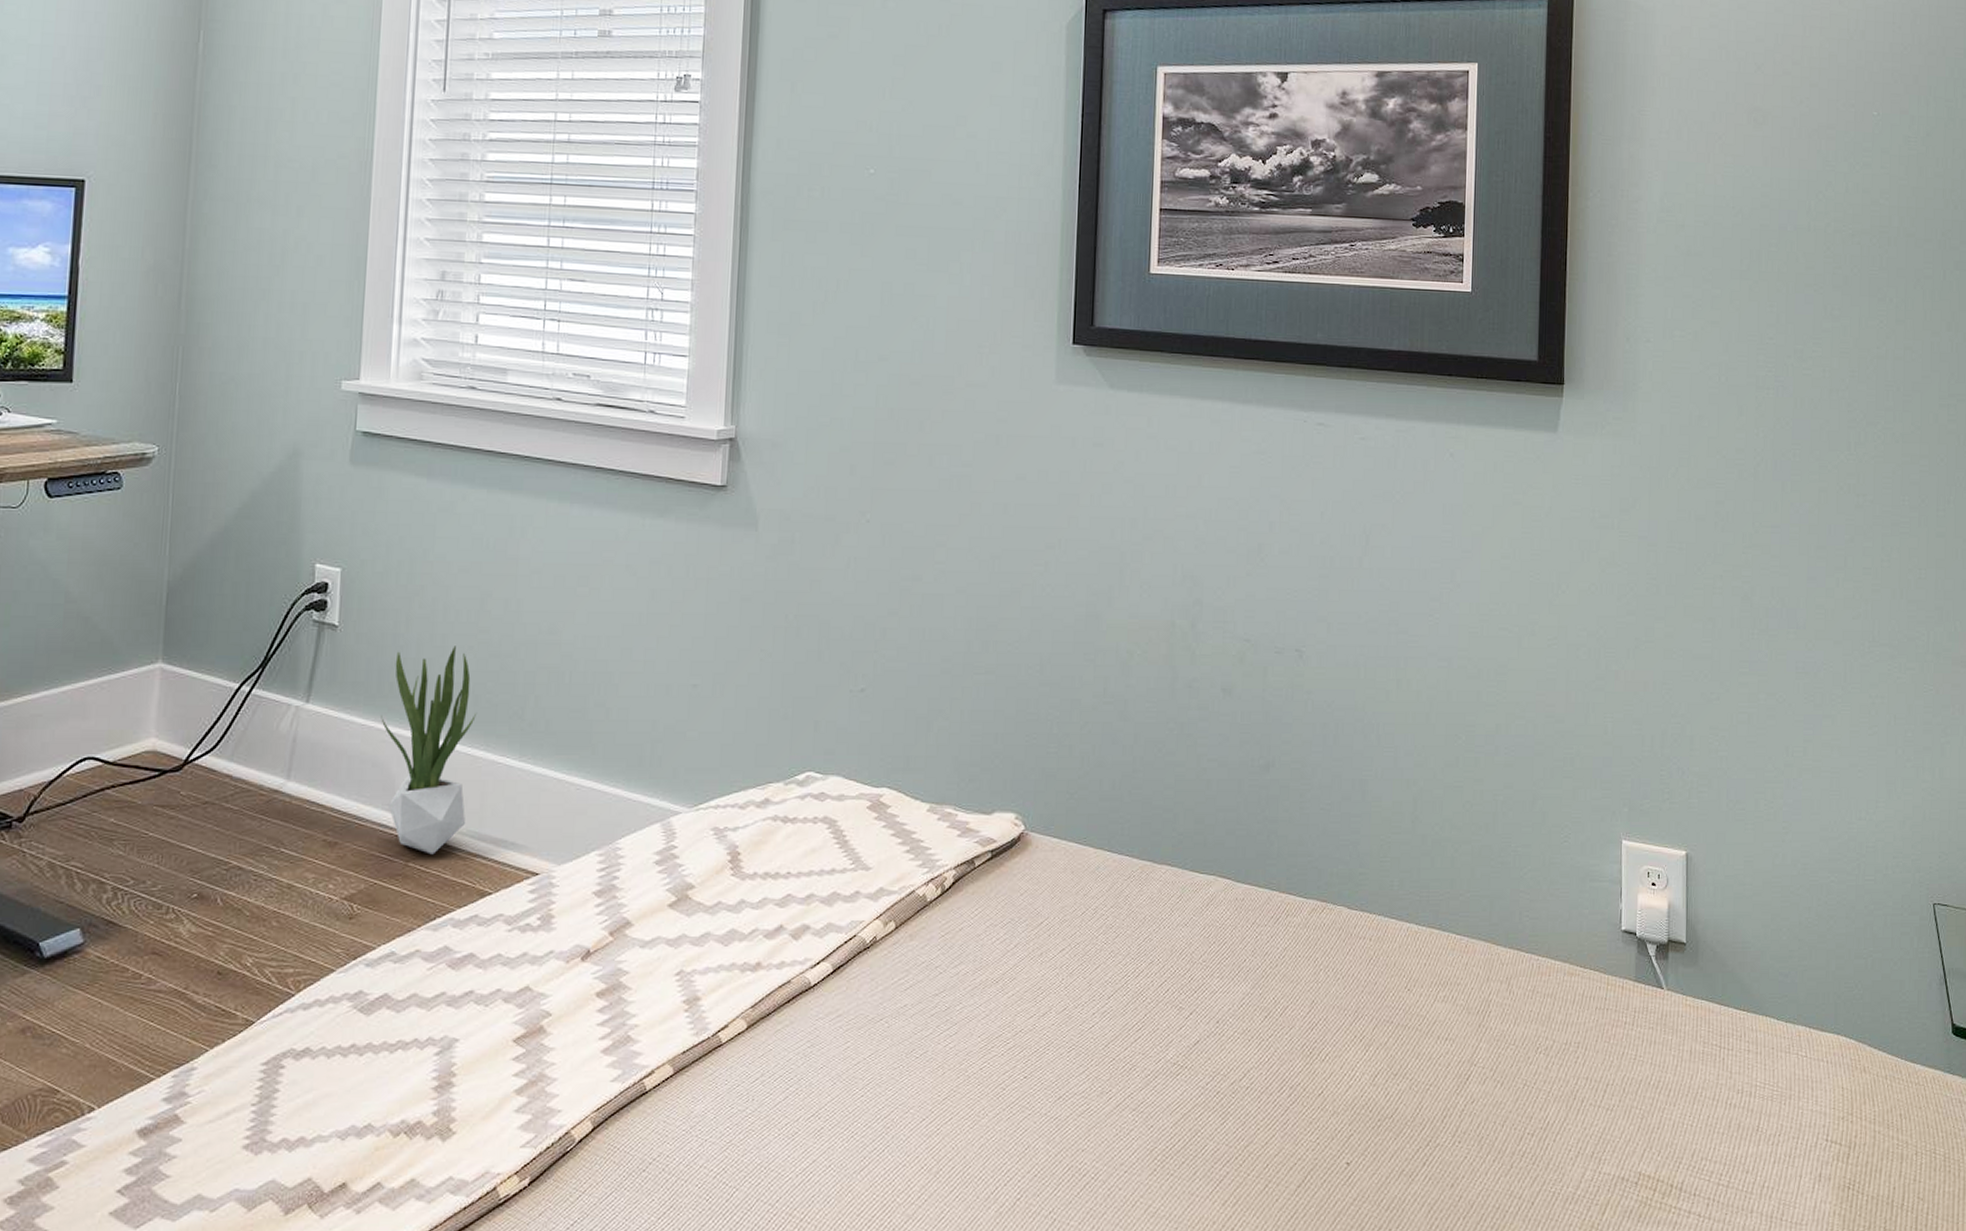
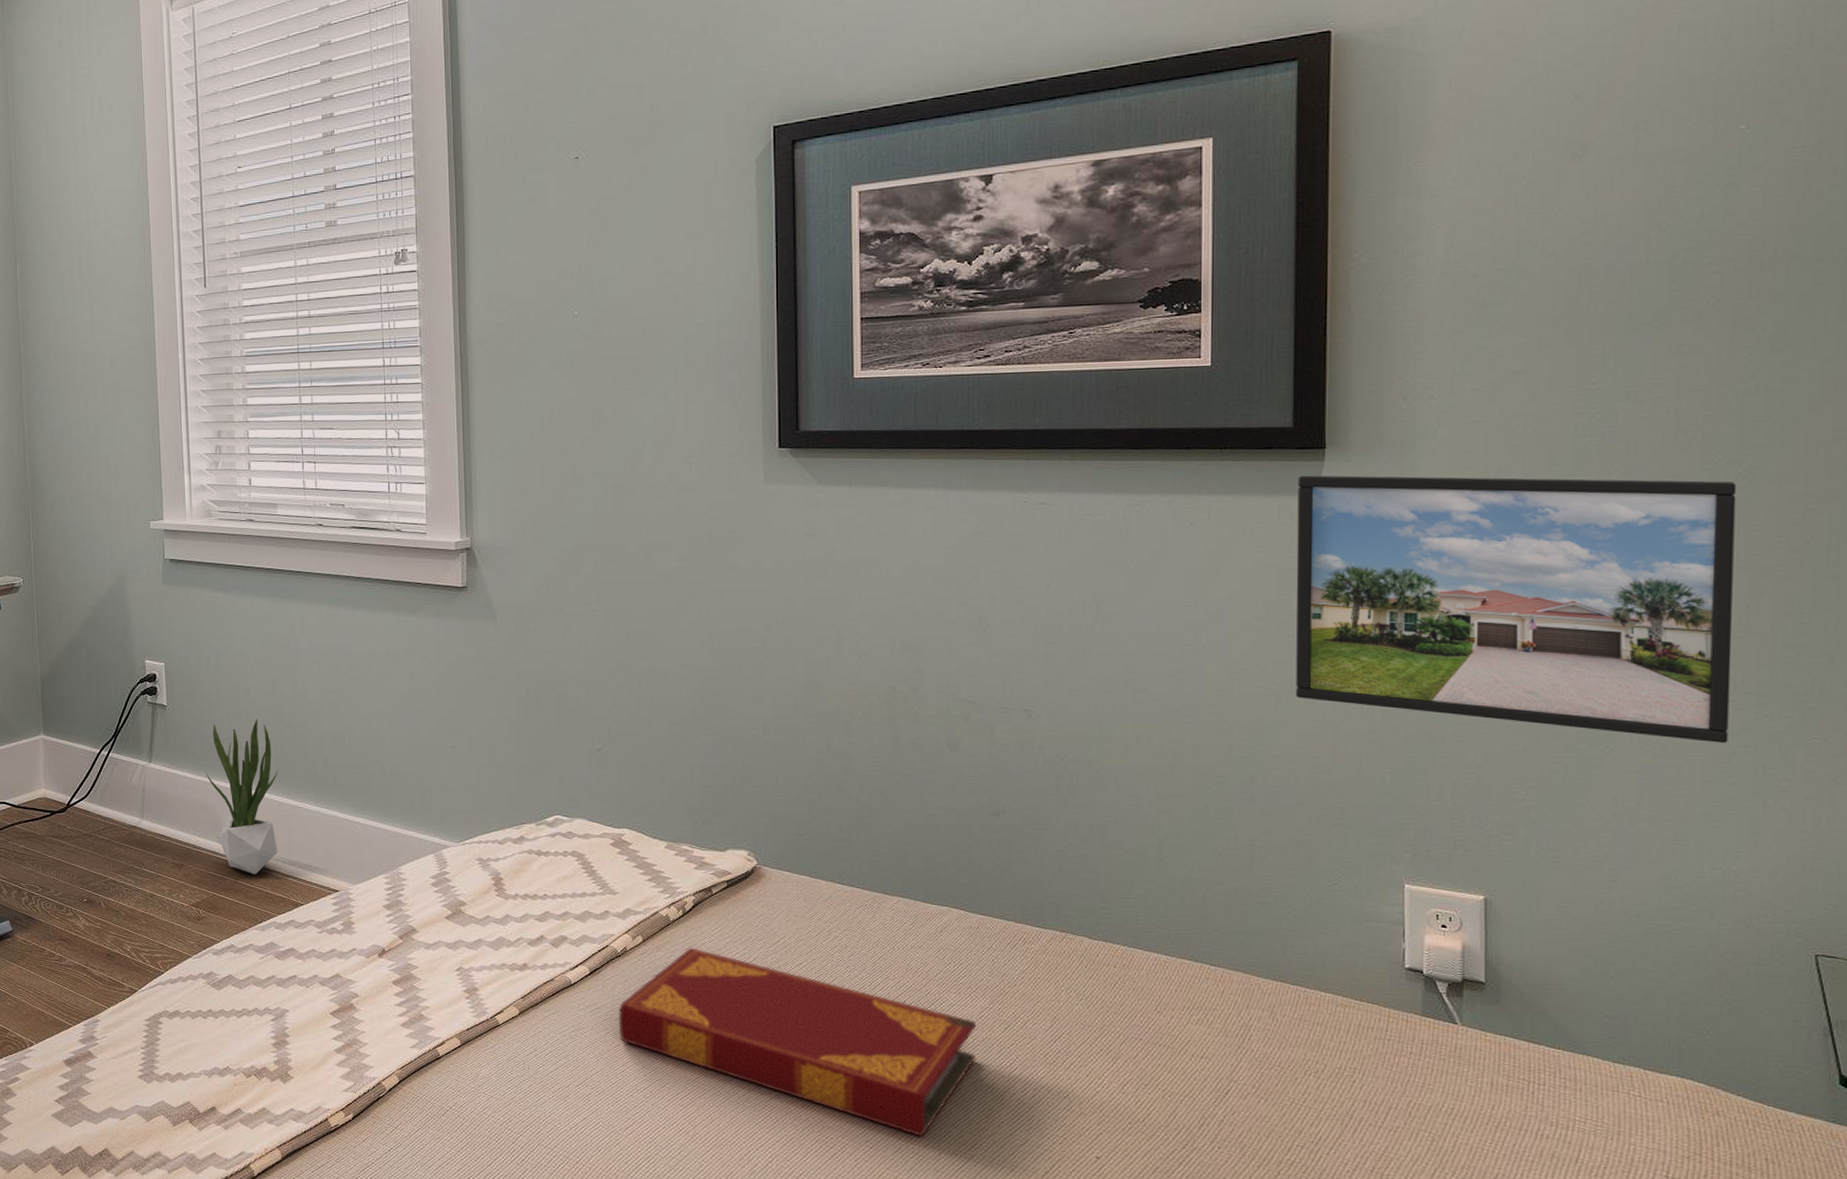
hardback book: none [860,934,1238,1154] -> present [618,947,977,1137]
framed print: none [1535,411,1873,694] -> present [1296,475,1737,743]

